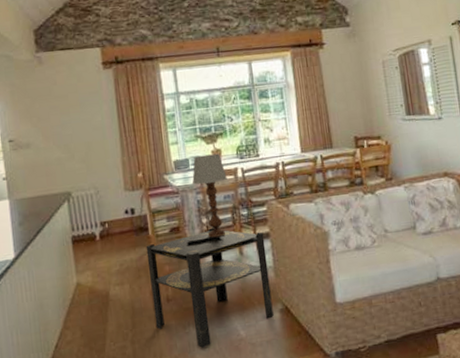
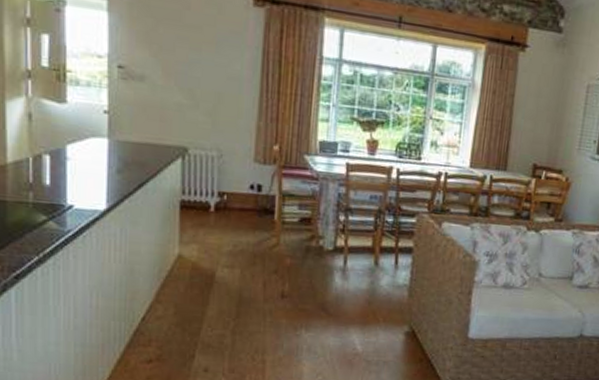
side table: present [146,228,274,348] -> none [263,228,407,354]
table lamp: present [192,153,227,238] -> none [336,141,379,240]

